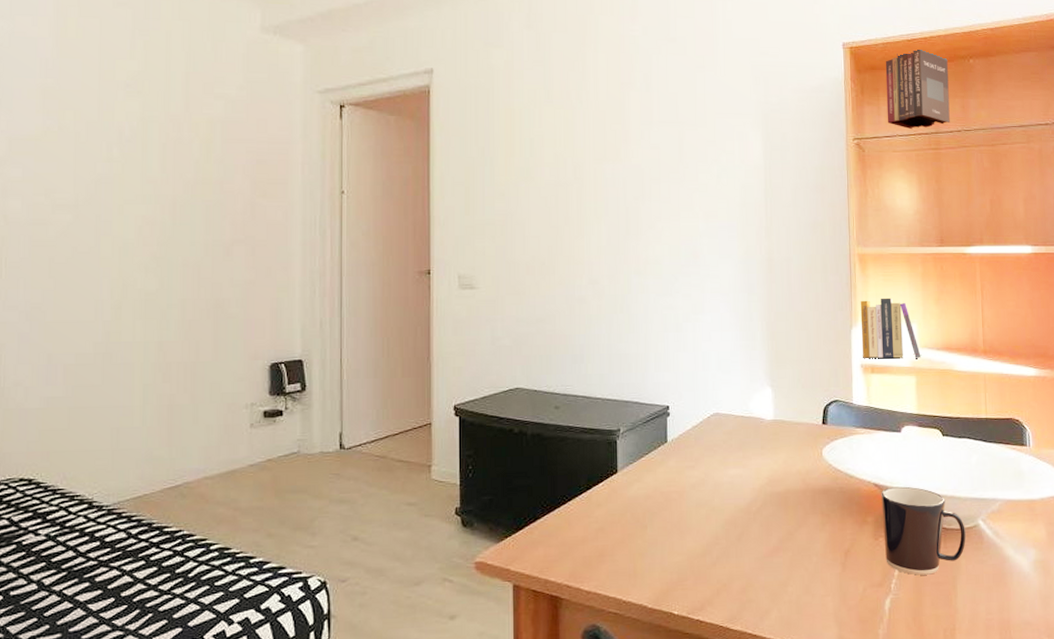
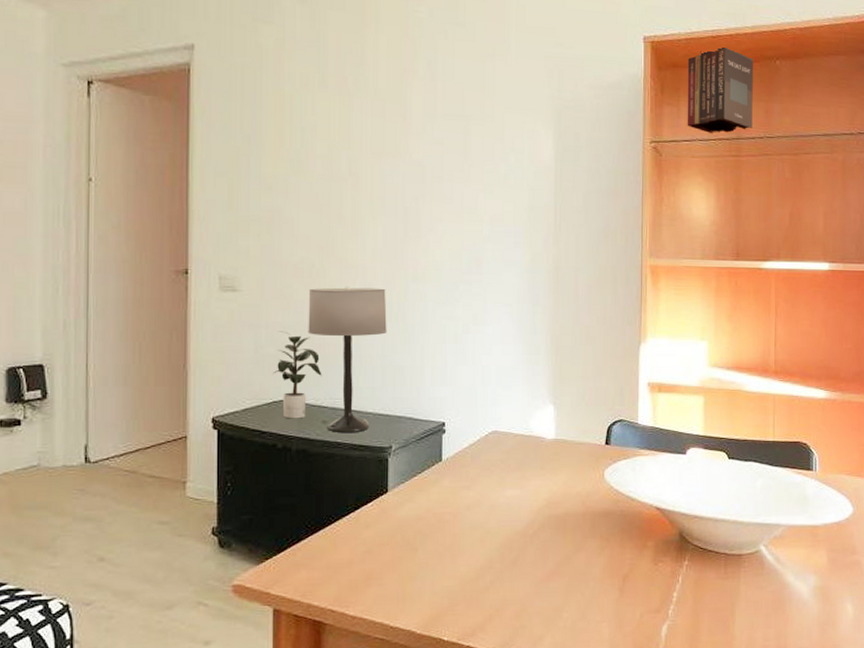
potted plant: none [509,324,554,406] -> present [273,331,322,419]
table lamp: none [539,281,612,417] -> present [308,286,387,432]
books: present [860,297,921,359] -> none [649,313,710,377]
mug: present [881,486,967,575] -> none [663,510,748,602]

